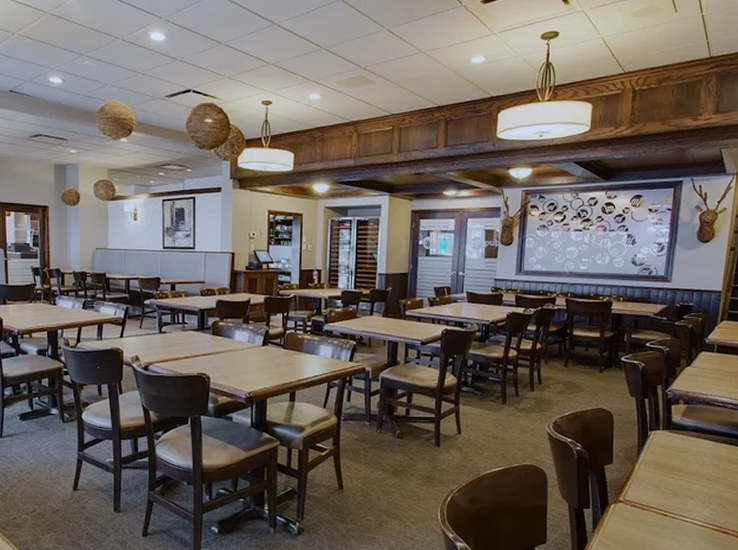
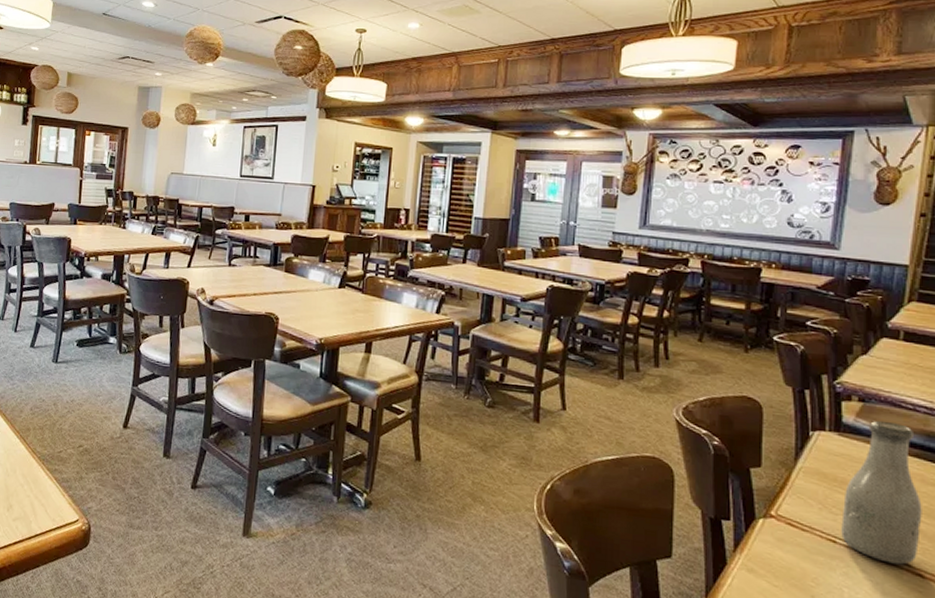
bottle: none [671,417,728,527] -> present [841,420,922,565]

